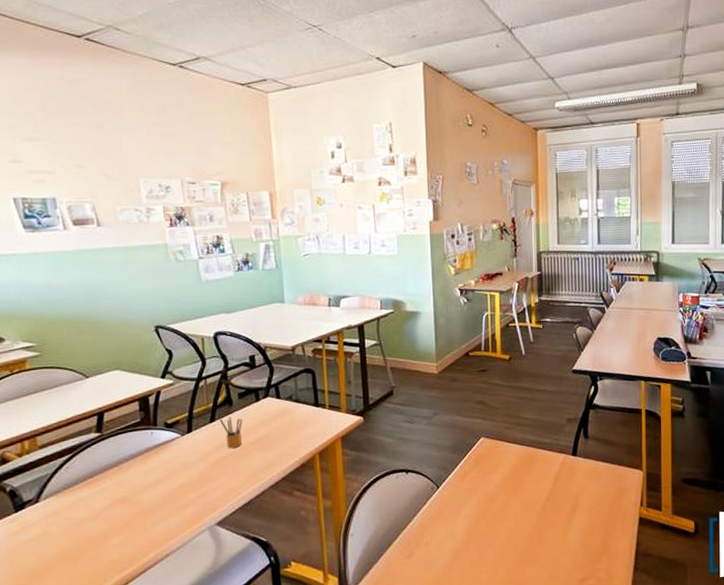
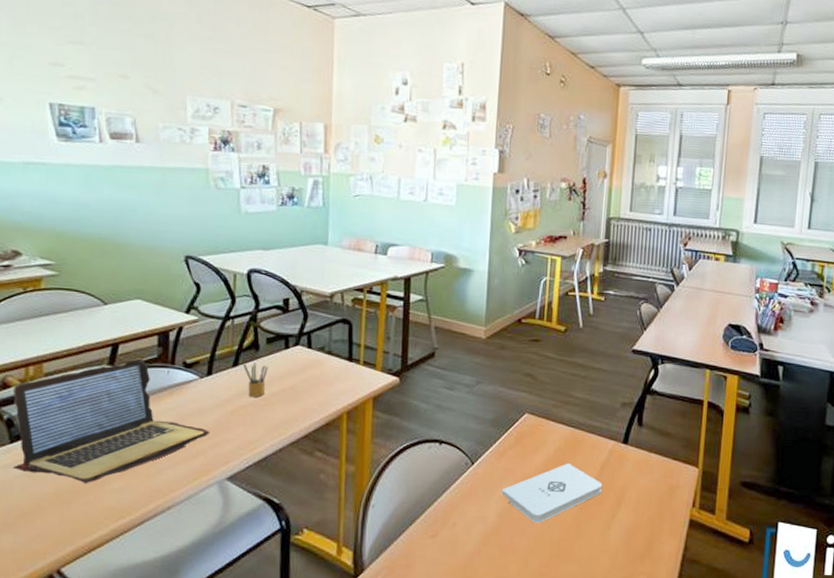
laptop: none [11,423,197,542] -> present [12,358,211,484]
notepad: none [466,479,558,535] -> present [501,463,603,523]

